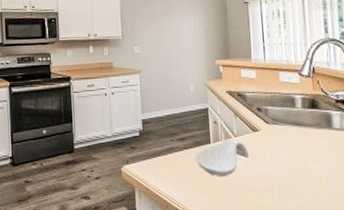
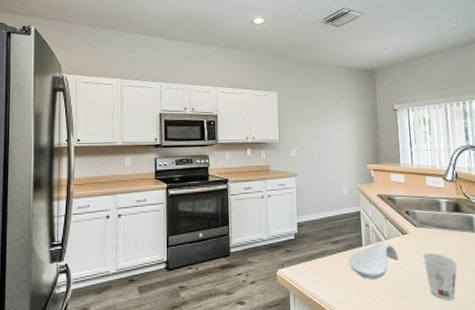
cup: none [274,150,313,199] -> present [422,253,458,301]

